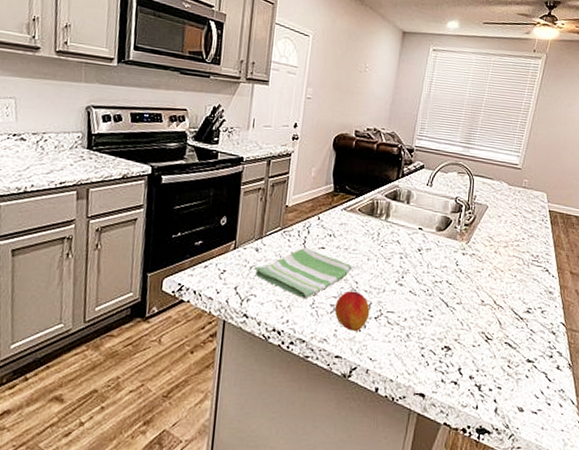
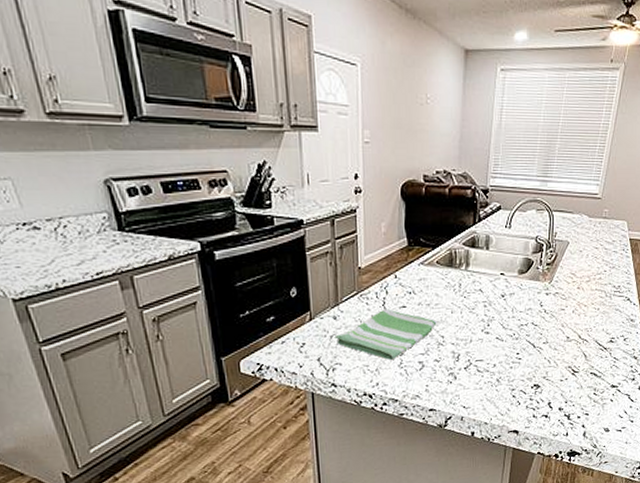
peach: present [334,290,370,331] -> none [423,345,459,384]

